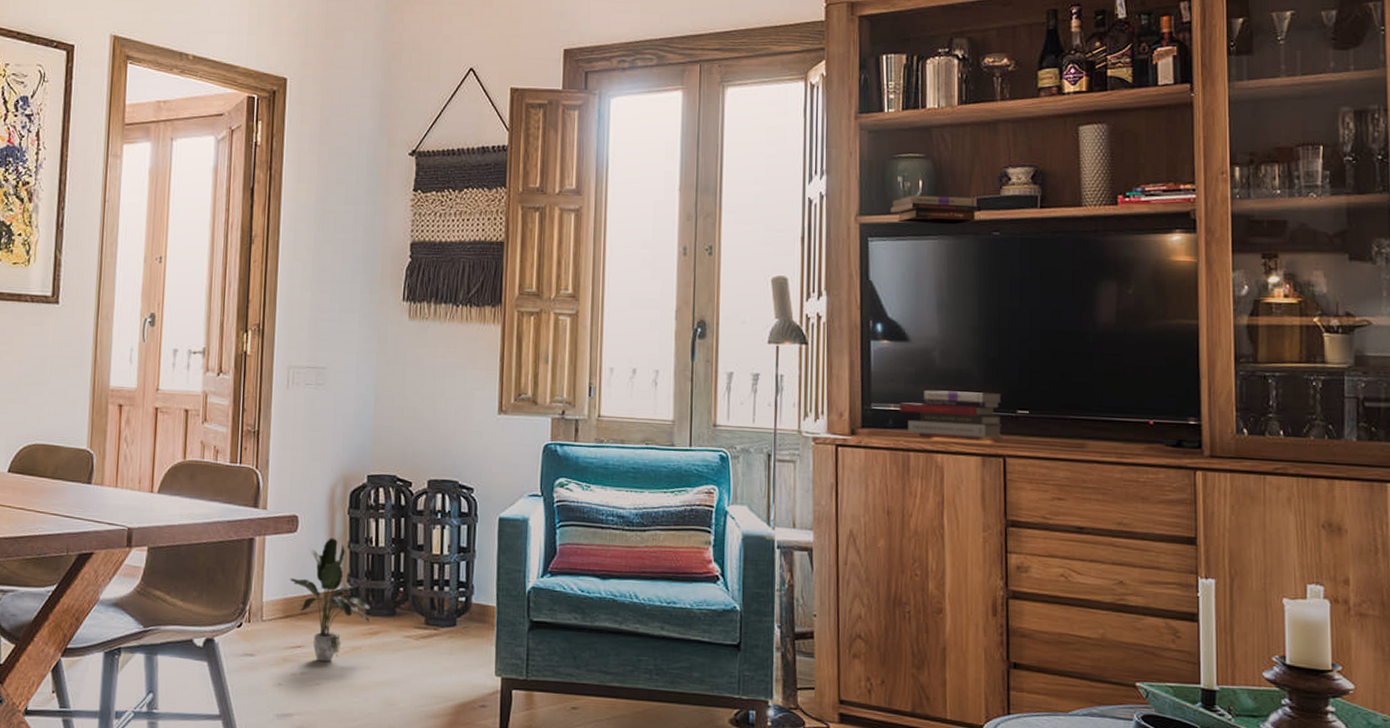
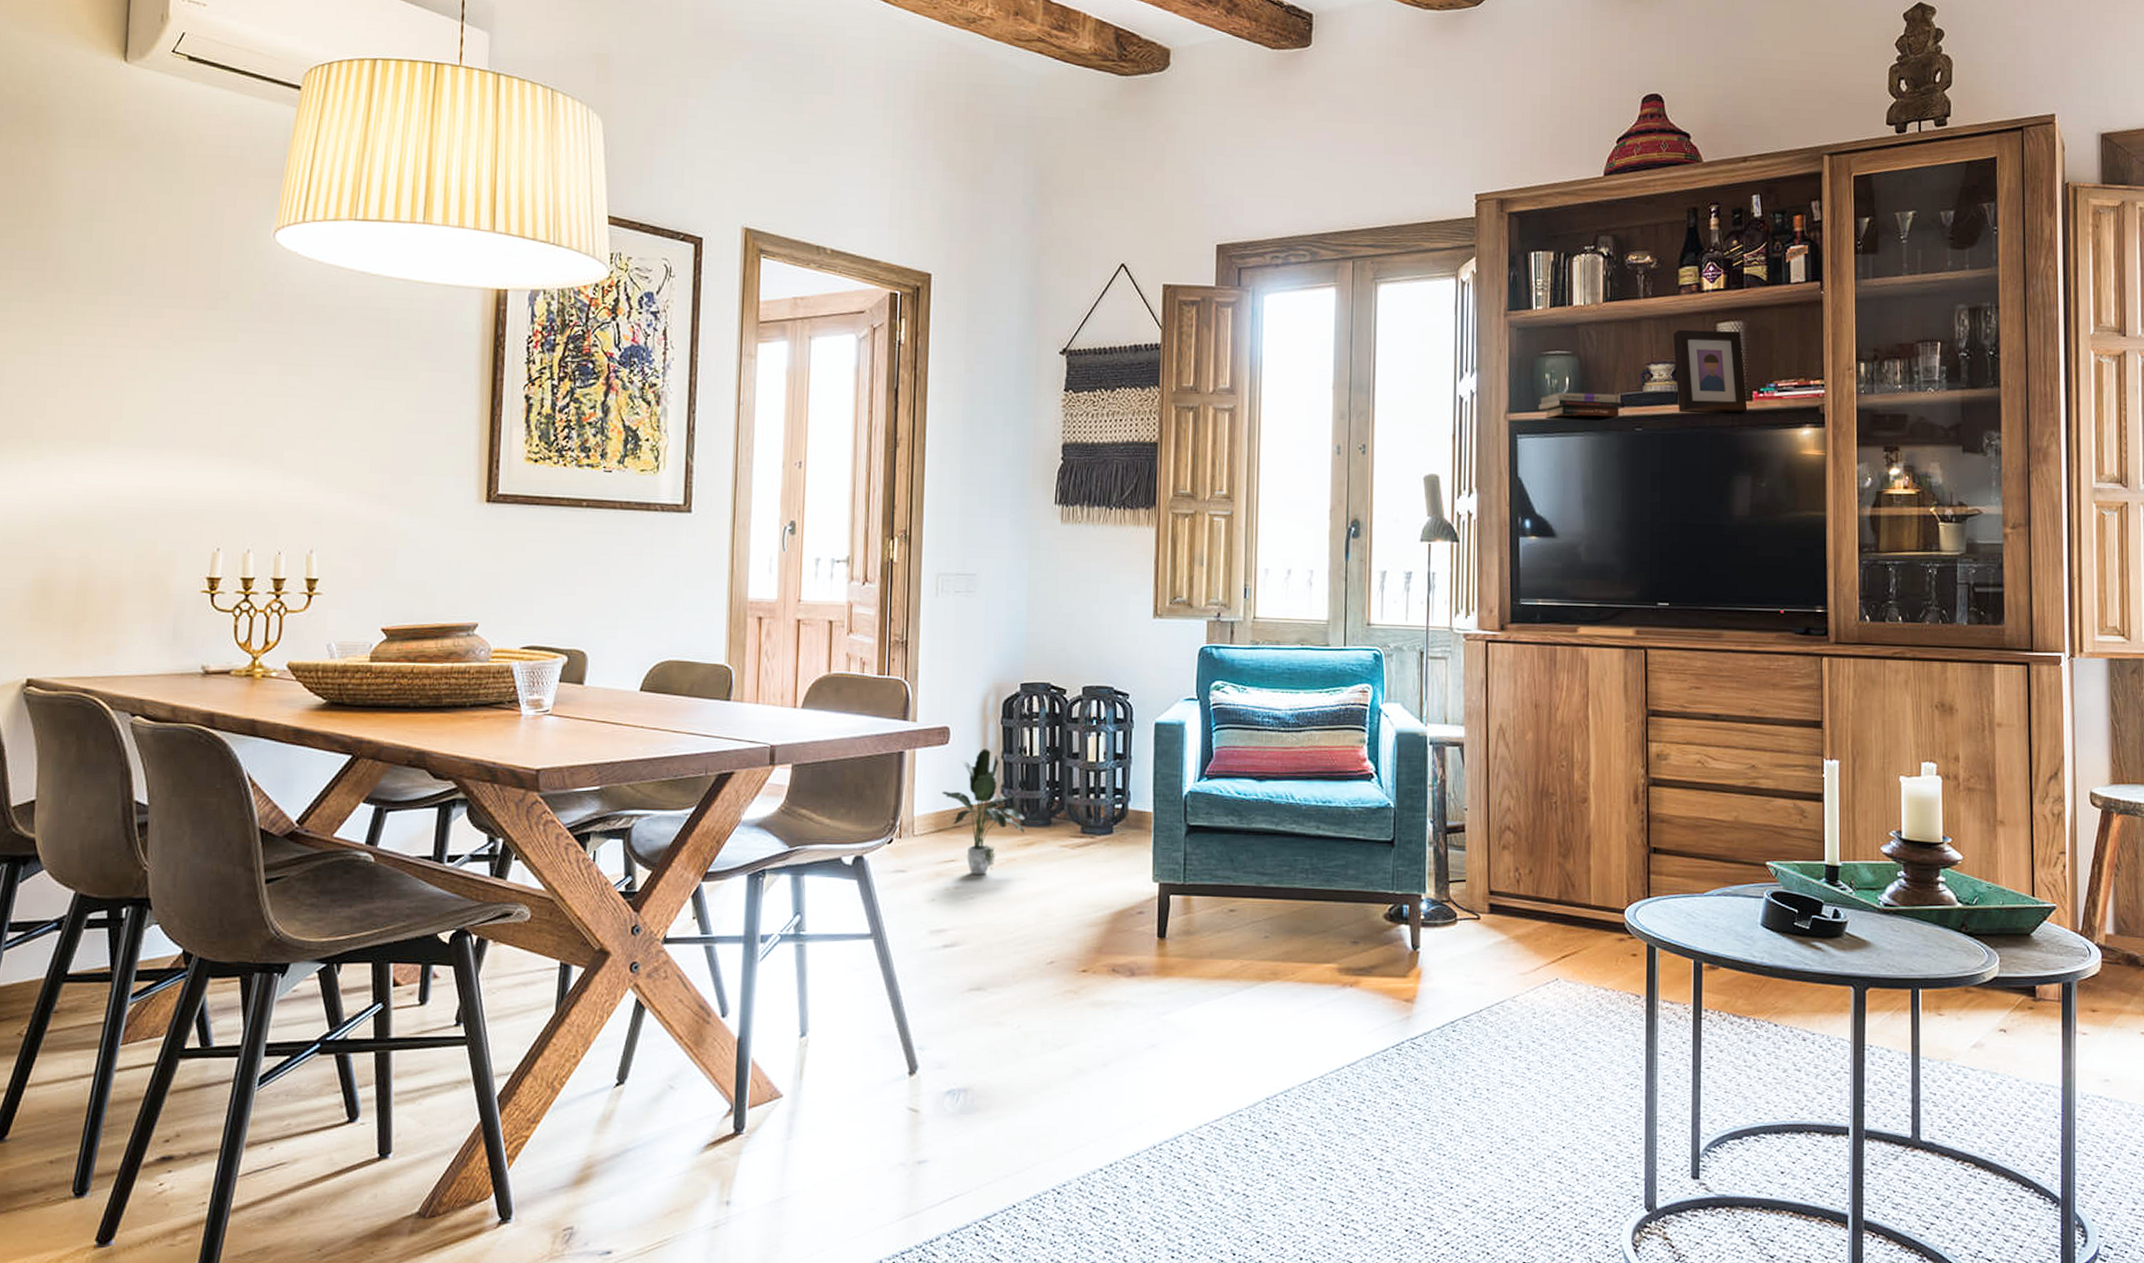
books: present [899,390,1002,442] -> none [1546,584,1644,634]
picture frame: none [1032,132,1112,219] -> present [1672,329,1748,415]

